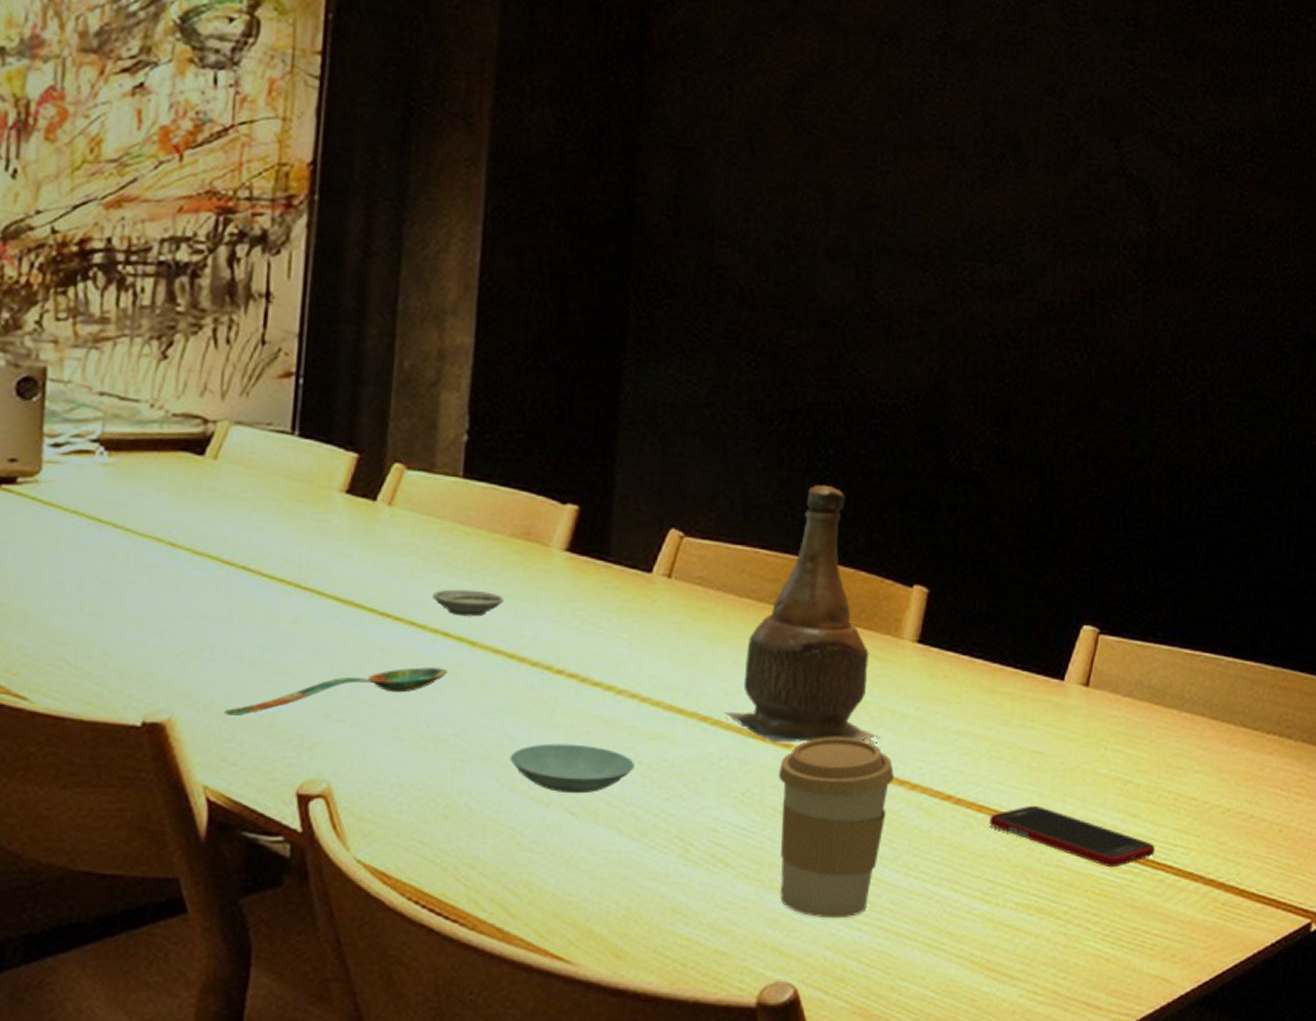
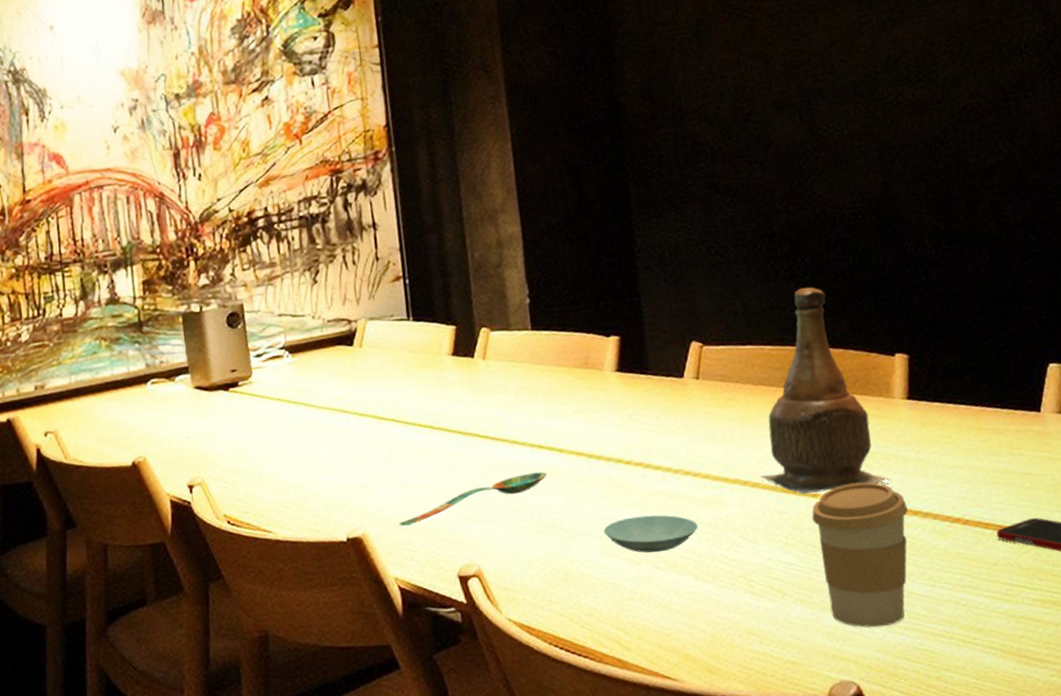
saucer: present [433,589,504,617] -> none [526,410,578,432]

